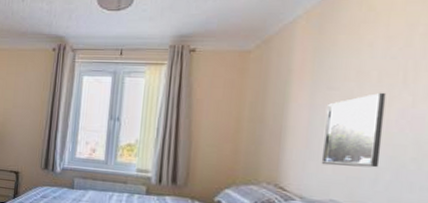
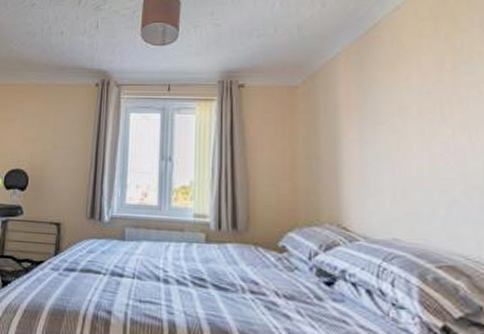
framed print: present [321,92,387,168] -> none [376,126,434,203]

